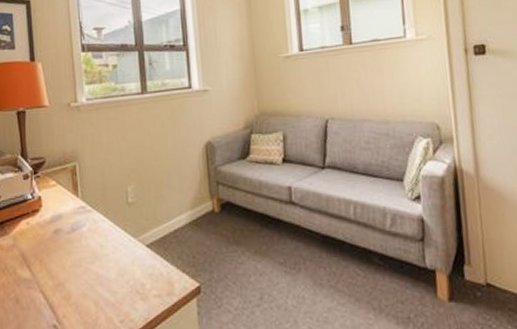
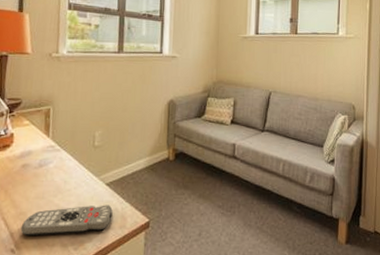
remote control: none [60,269,158,310] -> present [20,205,113,237]

